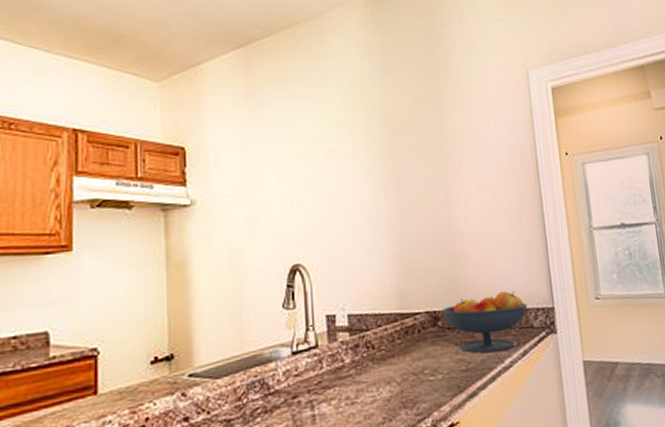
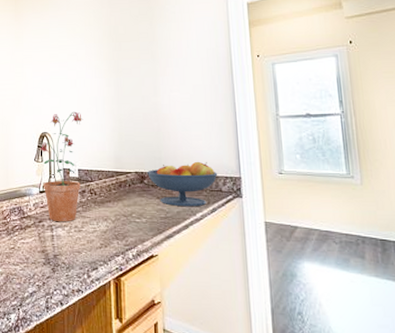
potted plant: none [289,232,353,395] -> present [39,111,83,222]

